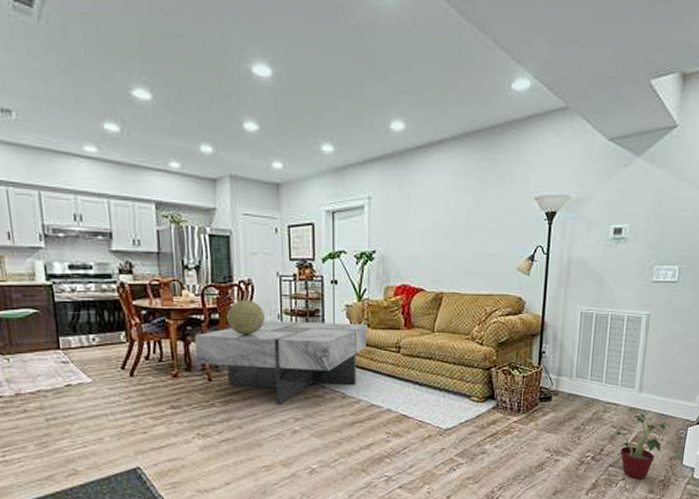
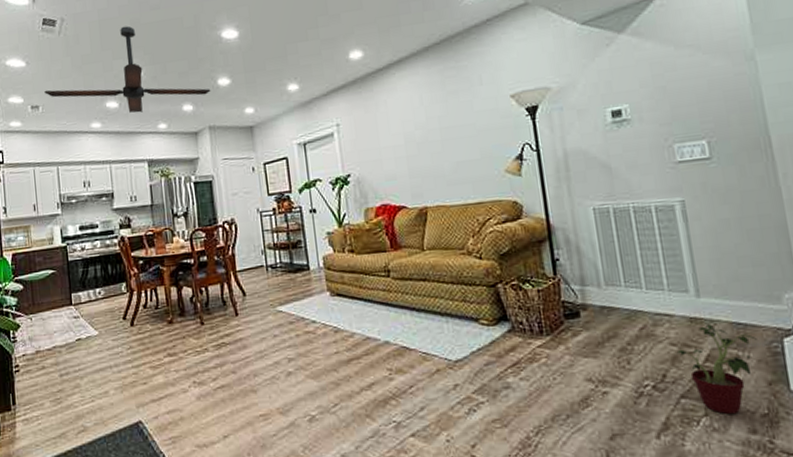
ceiling fan: none [19,29,235,144] -> present [44,25,211,113]
coffee table: present [194,321,368,404] -> none [186,250,353,344]
decorative sphere: present [226,300,266,335] -> none [214,239,250,275]

